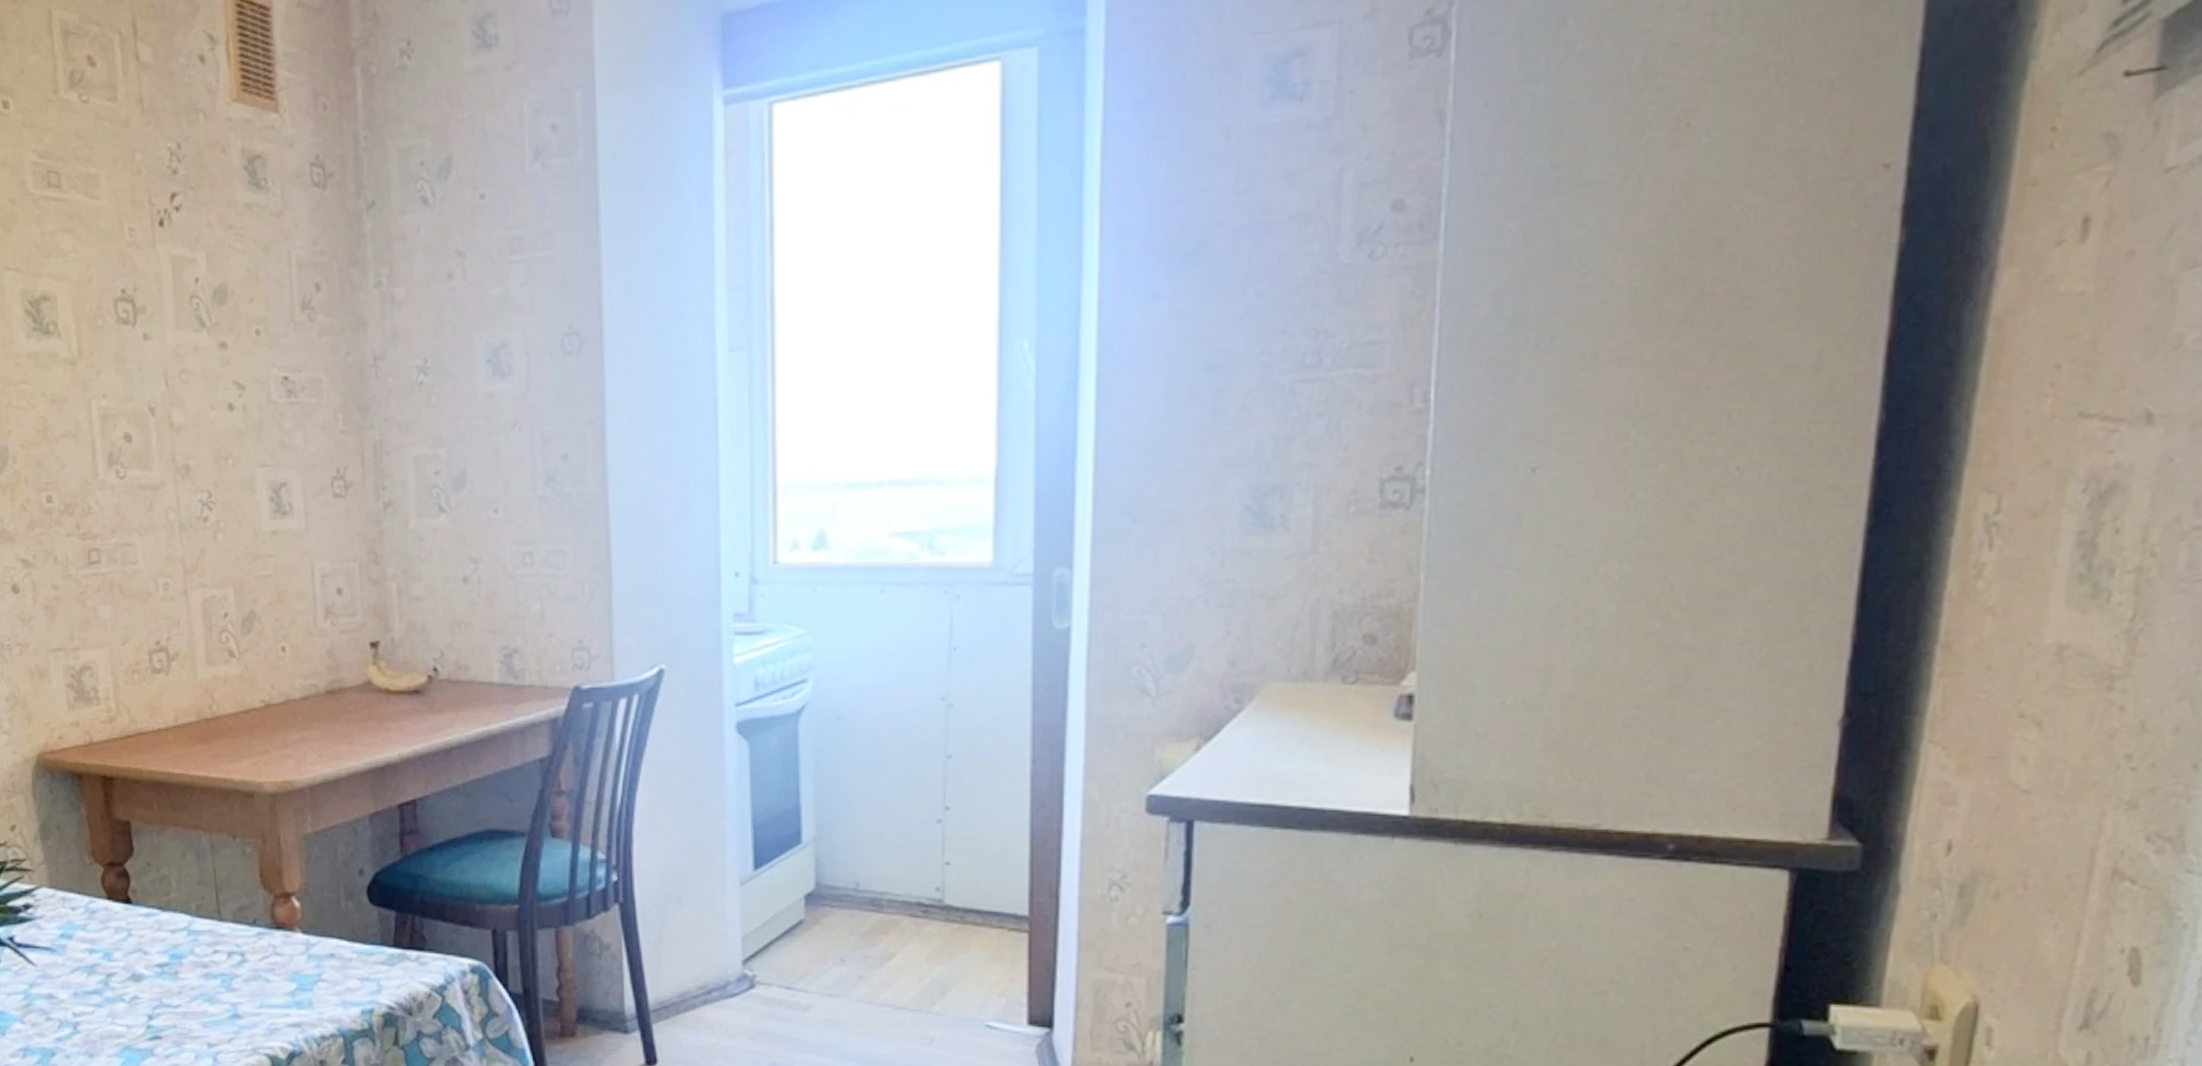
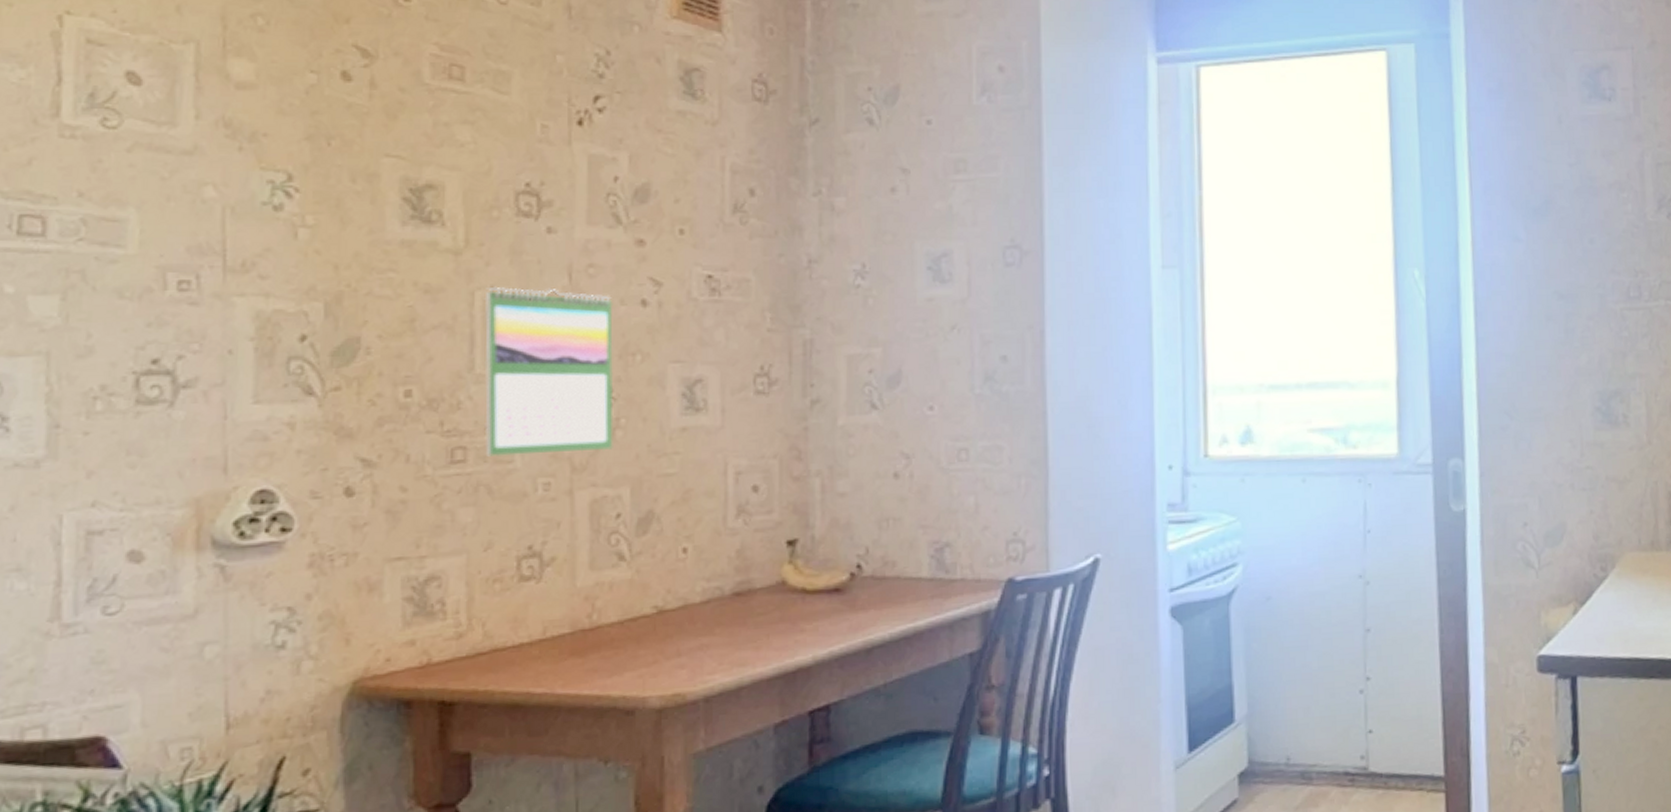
calendar: none [99,394,216,558] -> present [484,286,614,457]

